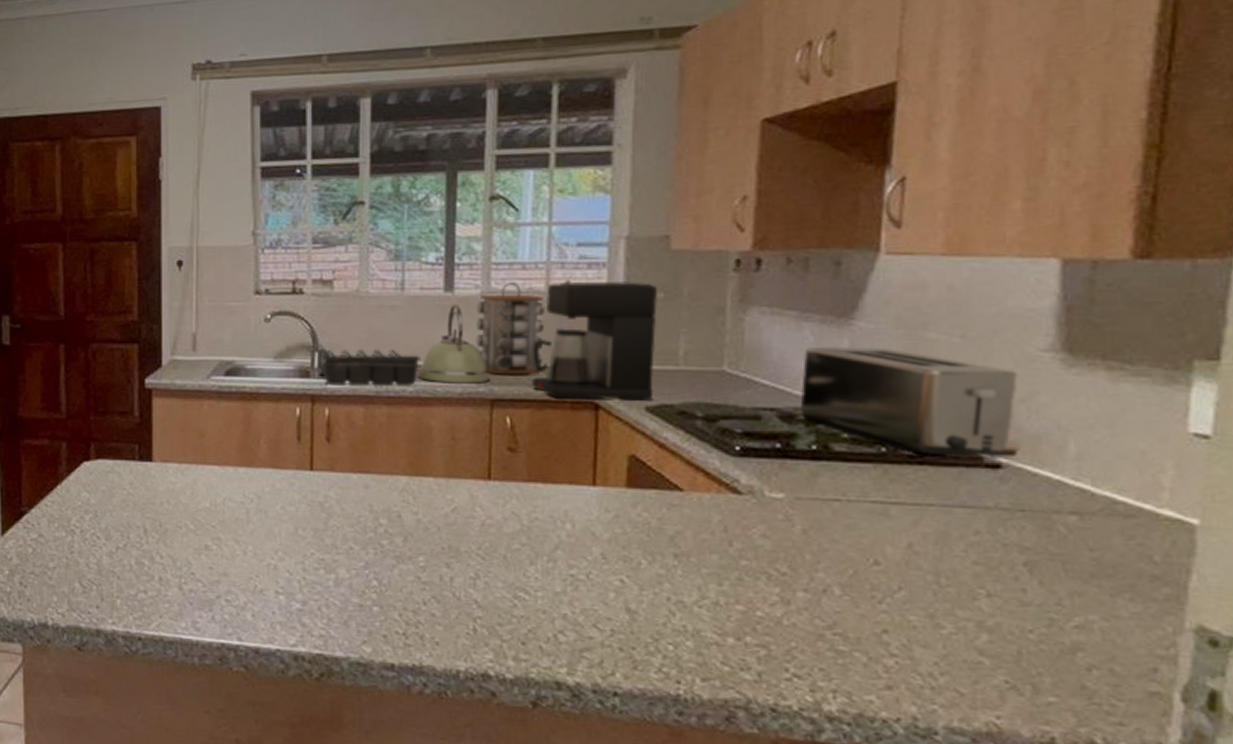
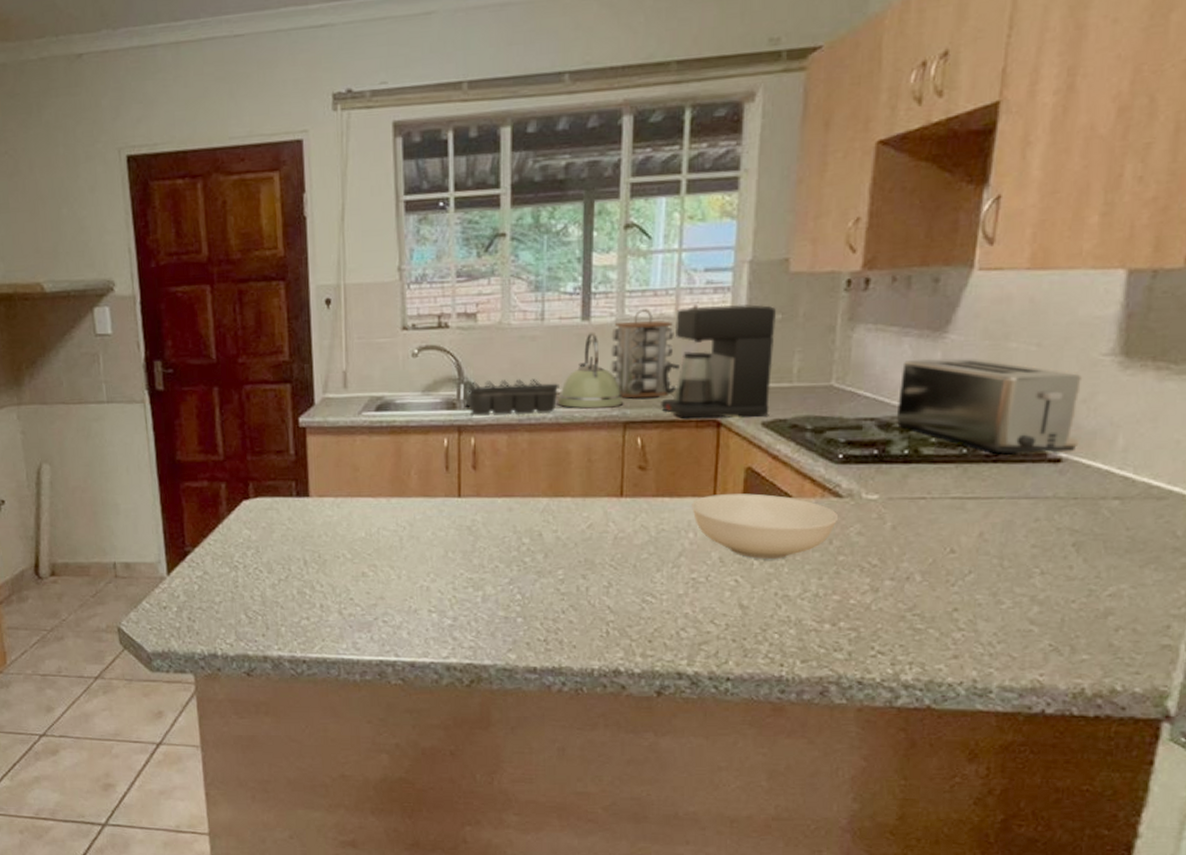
bowl: none [568,483,739,559] -> present [692,493,839,559]

